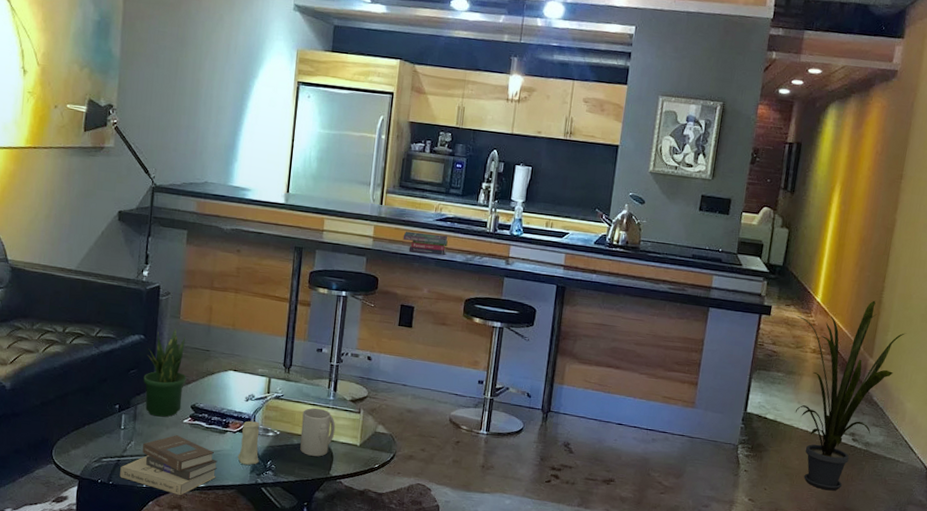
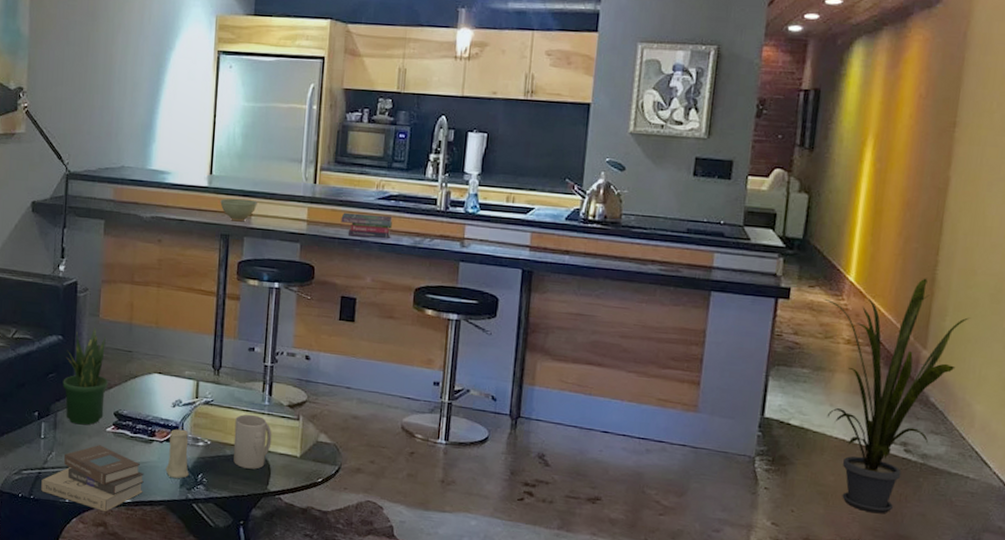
bowl: none [295,214,329,237] -> present [220,198,258,222]

